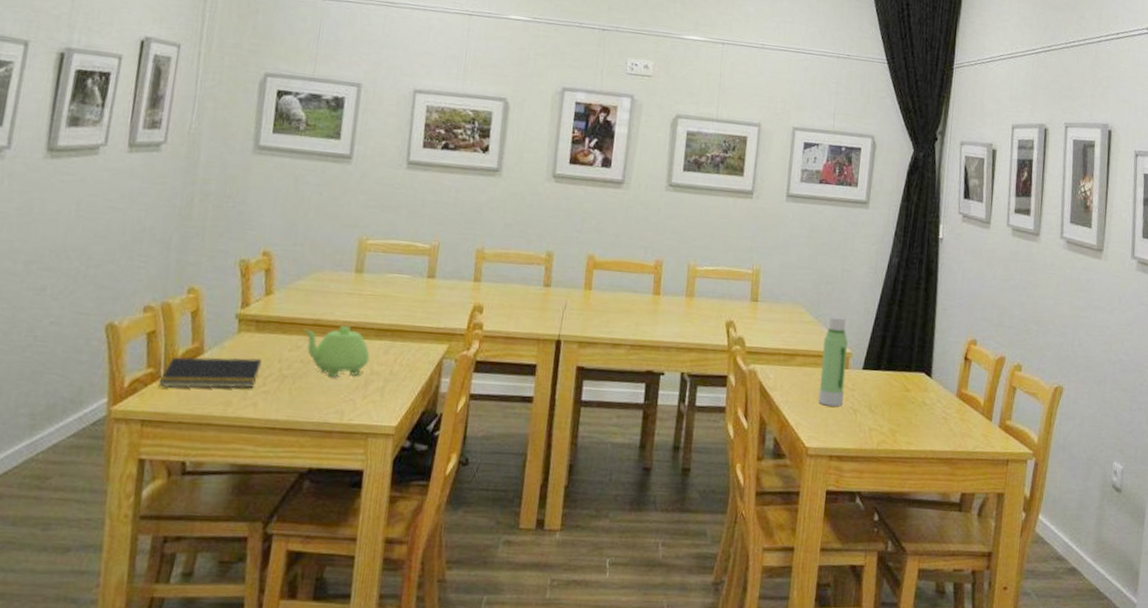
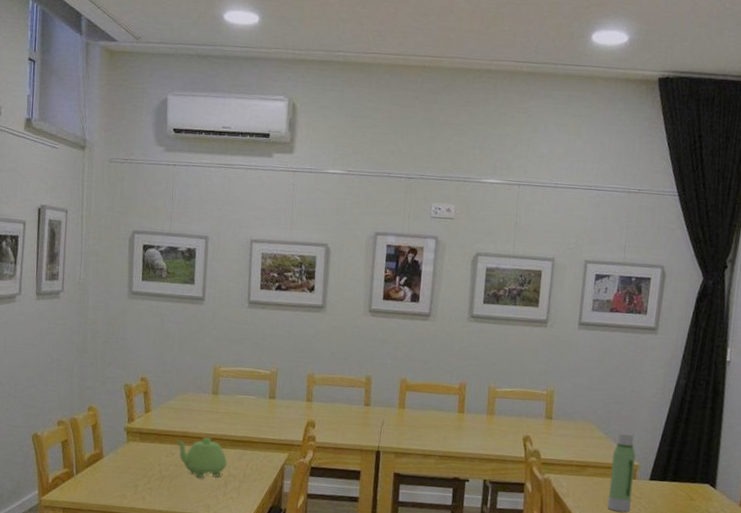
notepad: present [158,357,263,389] -> none [73,460,147,486]

